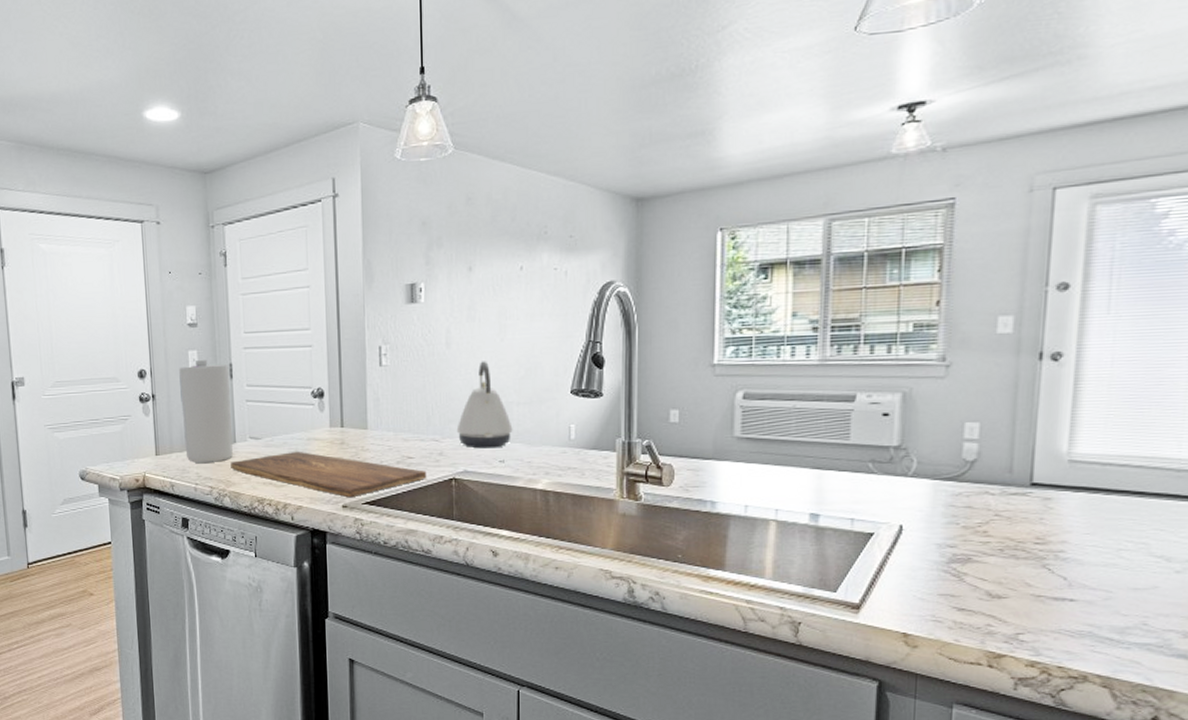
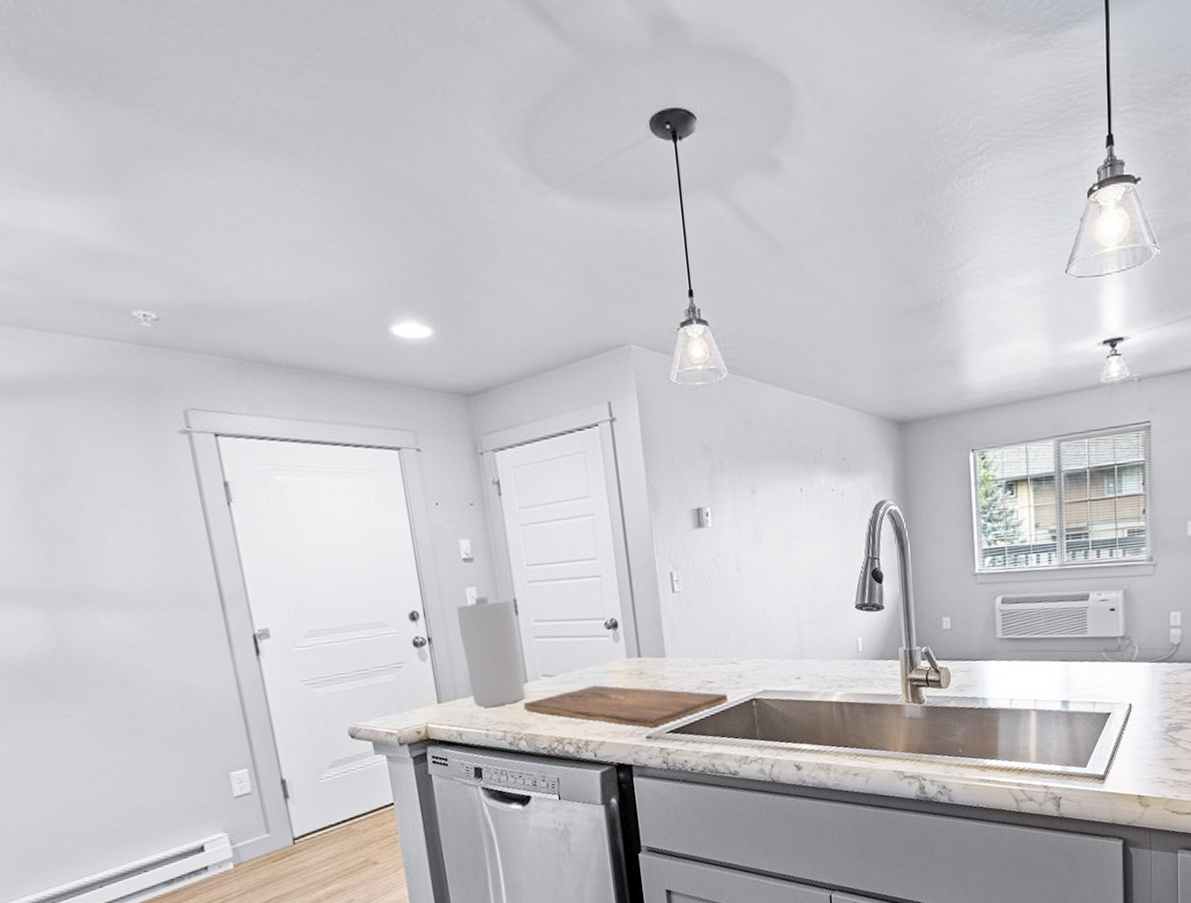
kettle: present [456,361,513,449] -> none [753,581,806,667]

